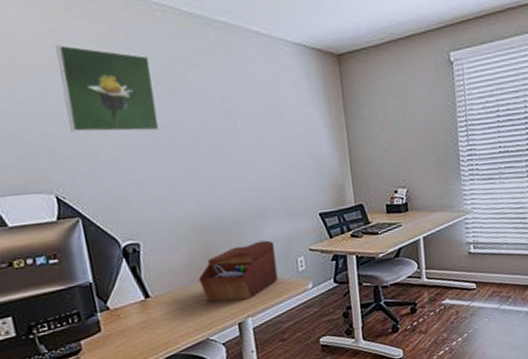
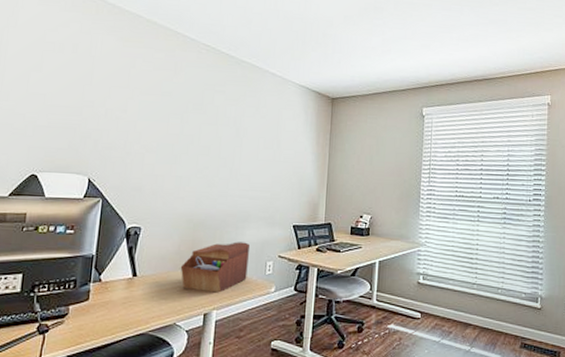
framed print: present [55,44,160,133] -> none [114,64,188,138]

